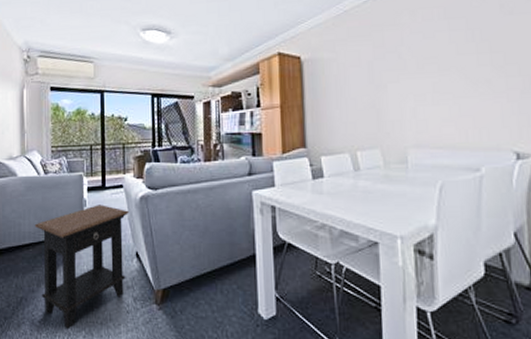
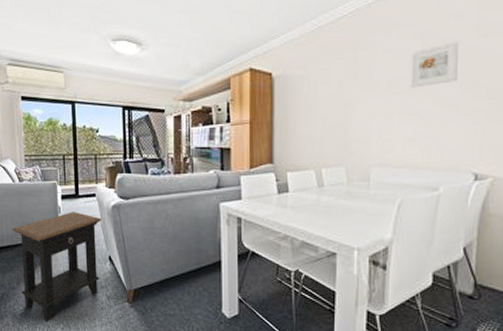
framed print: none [437,20,487,67] -> present [410,41,458,88]

